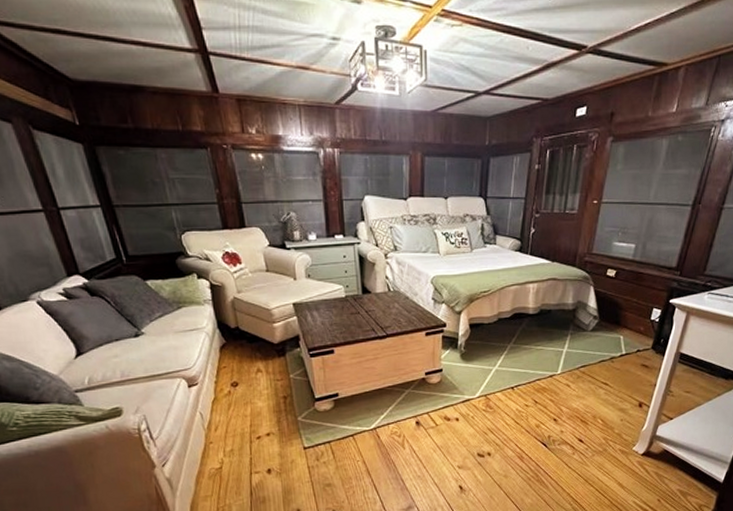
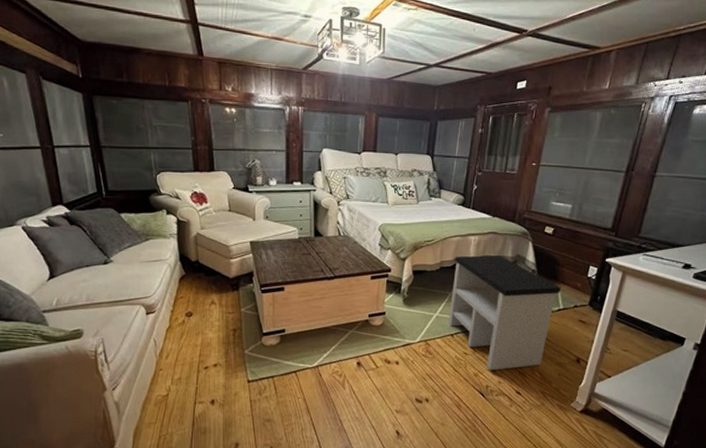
side table: none [508,303,624,421] -> present [449,255,561,370]

